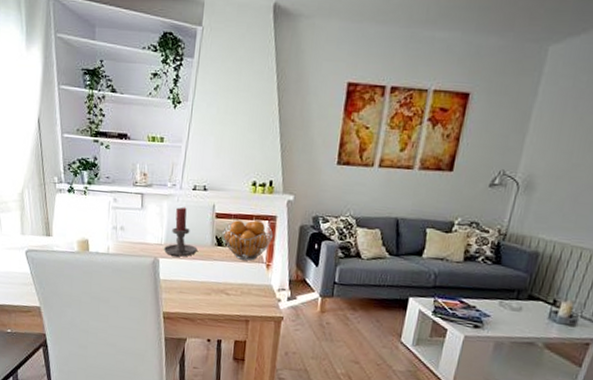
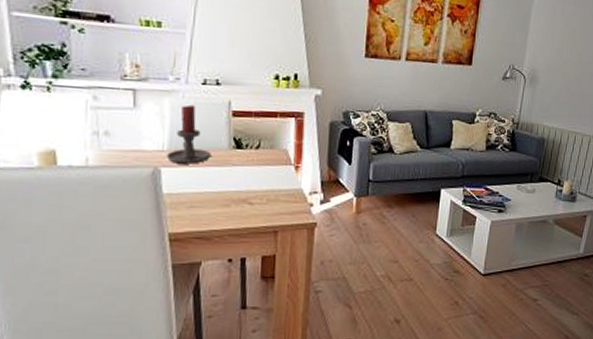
fruit basket: present [222,220,274,261] -> none [242,118,302,163]

